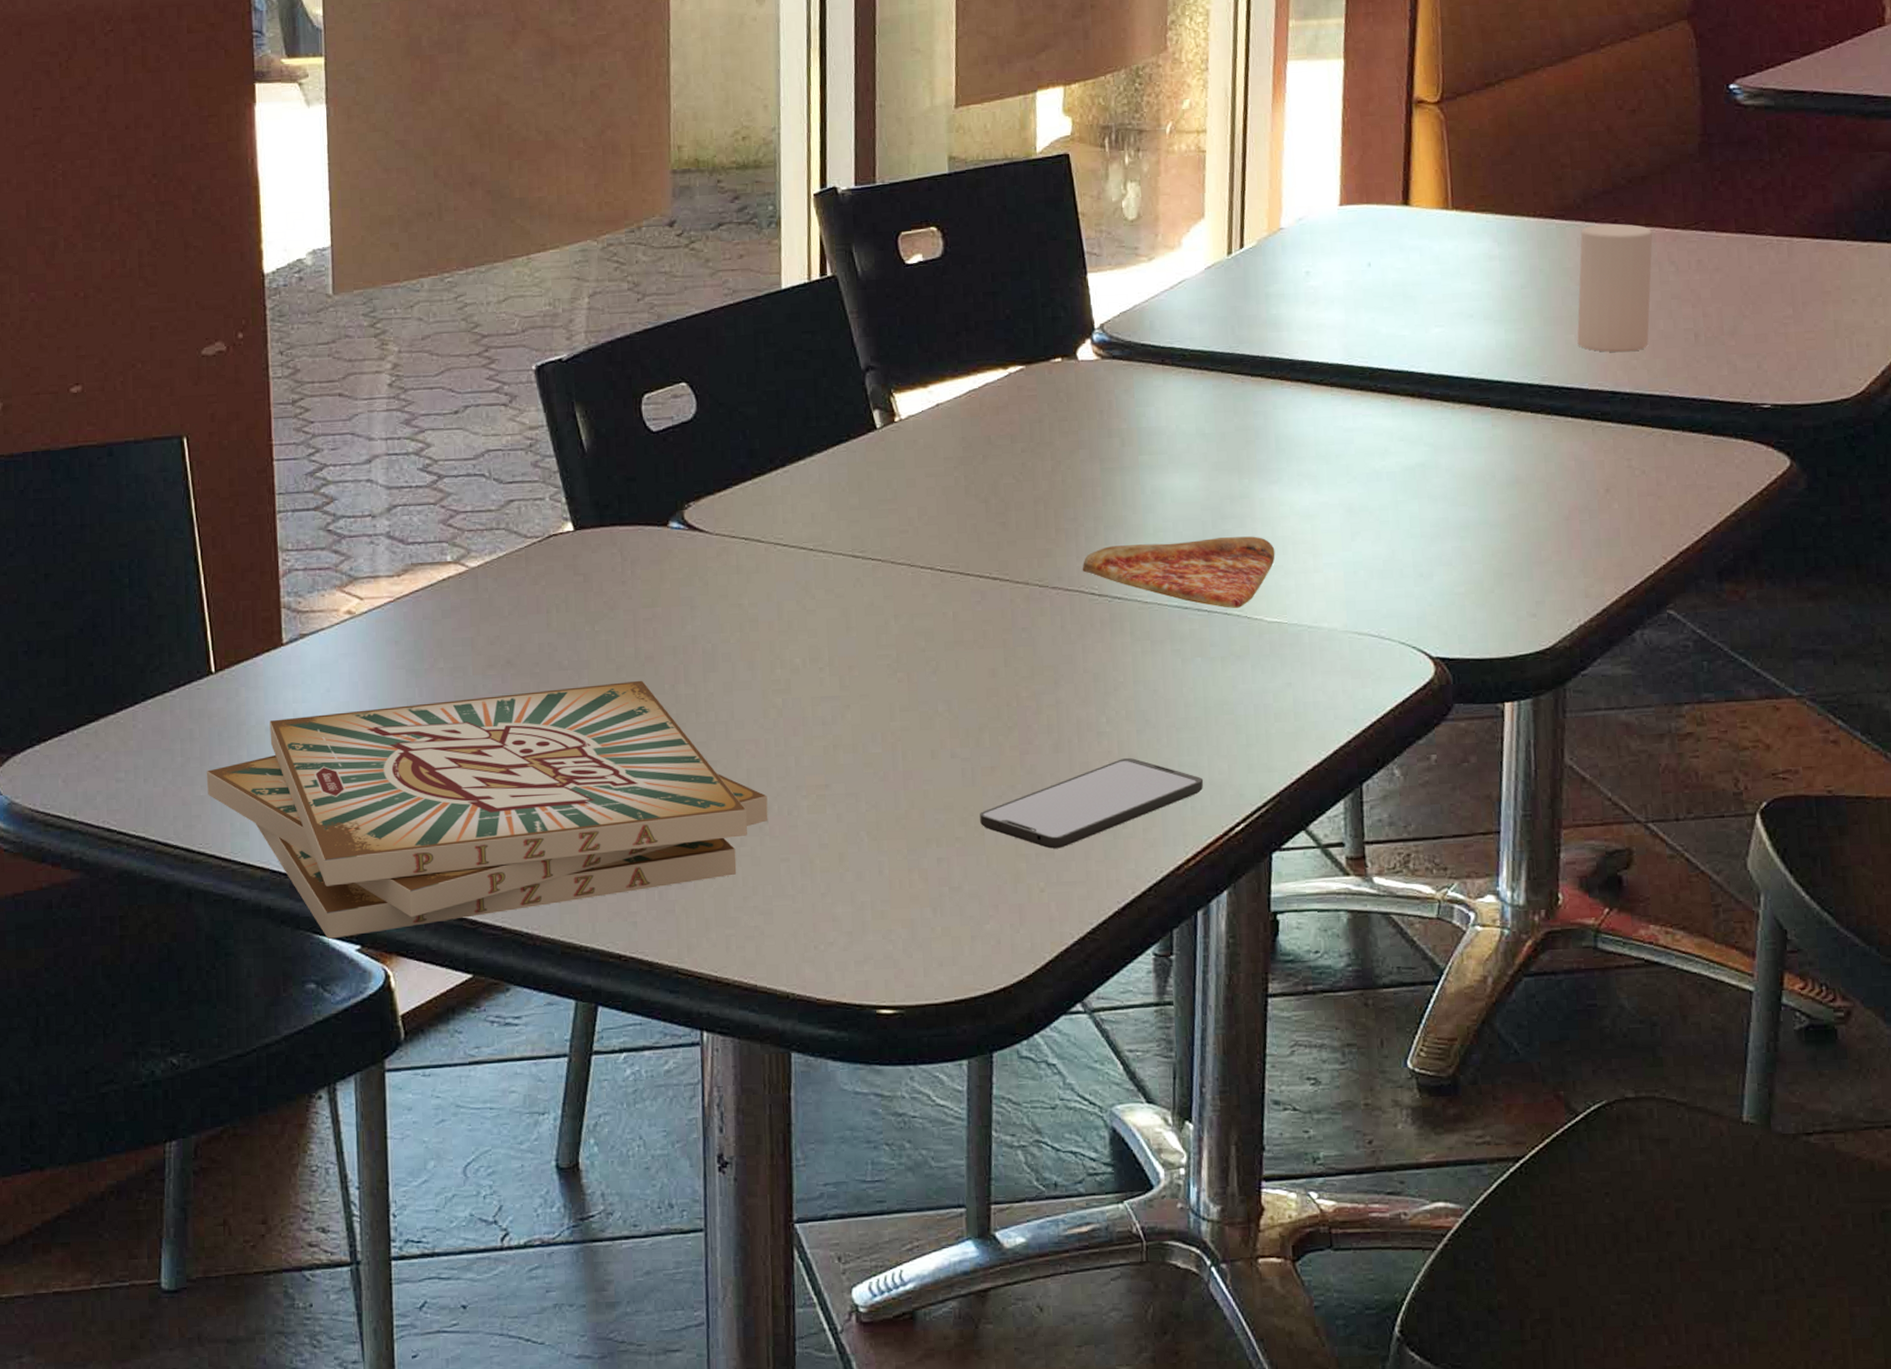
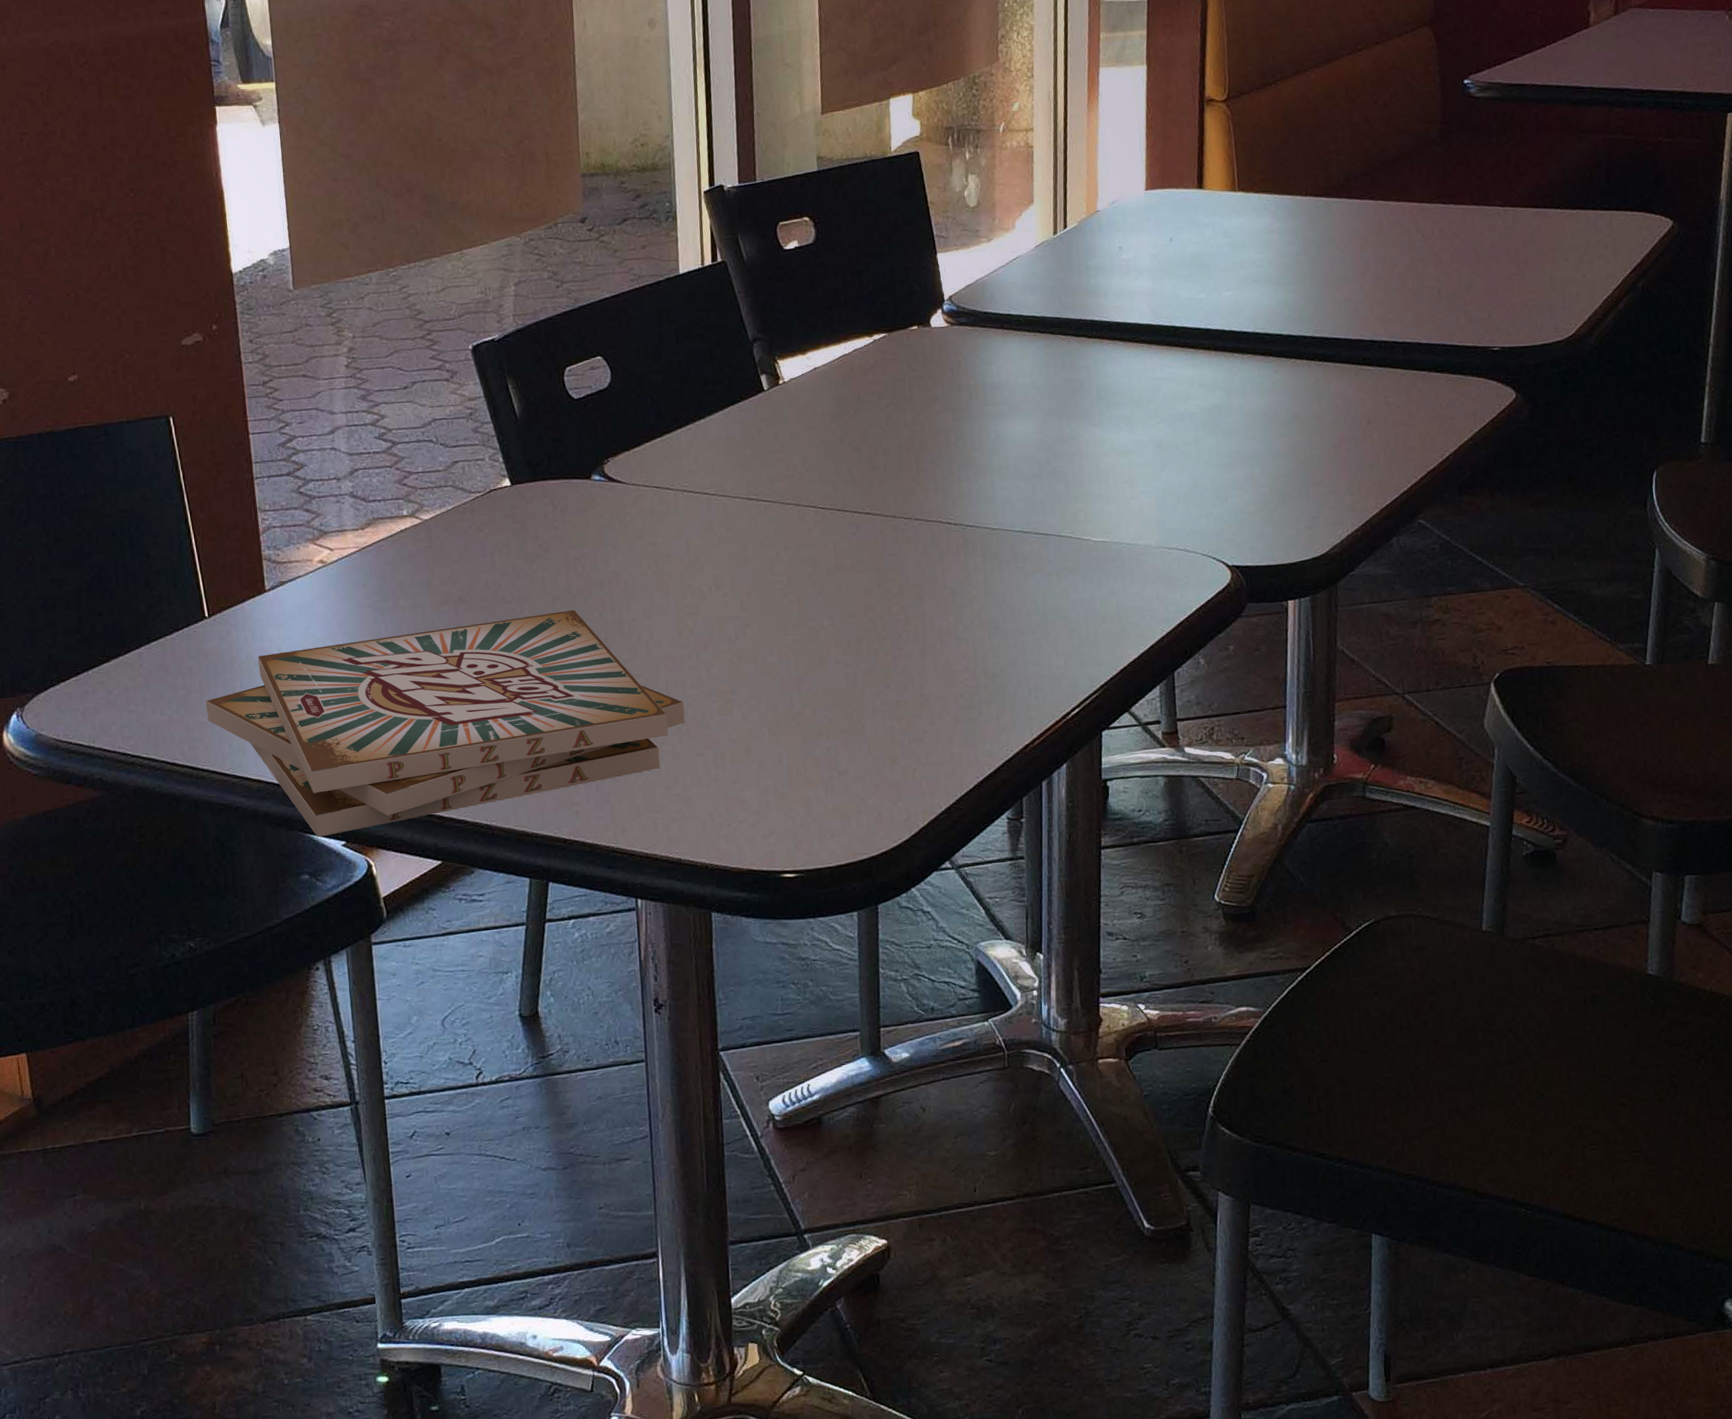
smartphone: present [980,757,1204,849] -> none [861,658,1045,736]
pizza slice: present [1082,536,1276,609] -> none [939,470,1099,532]
cup: present [1577,223,1653,353] -> none [1342,199,1403,308]

